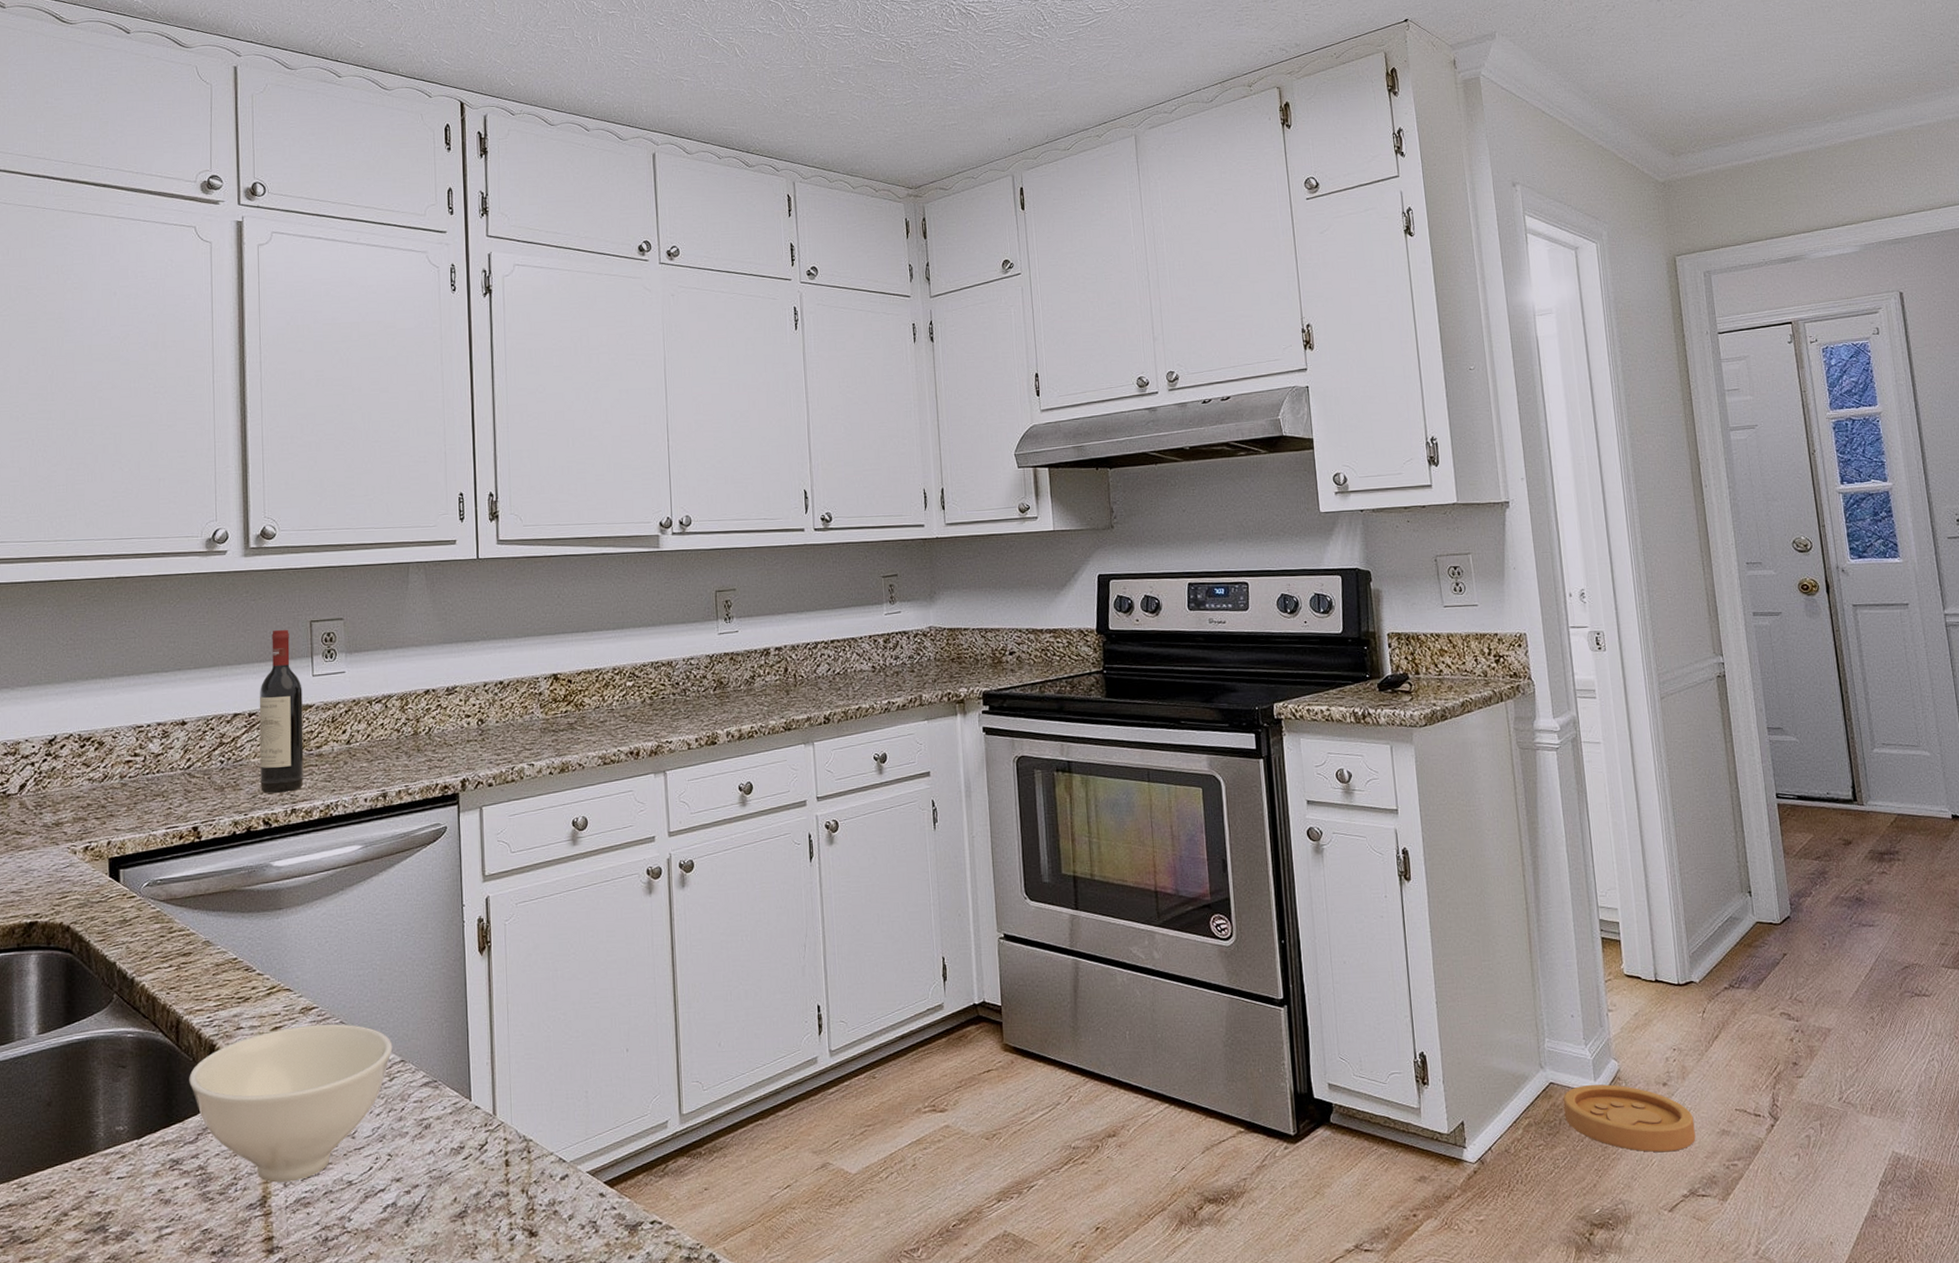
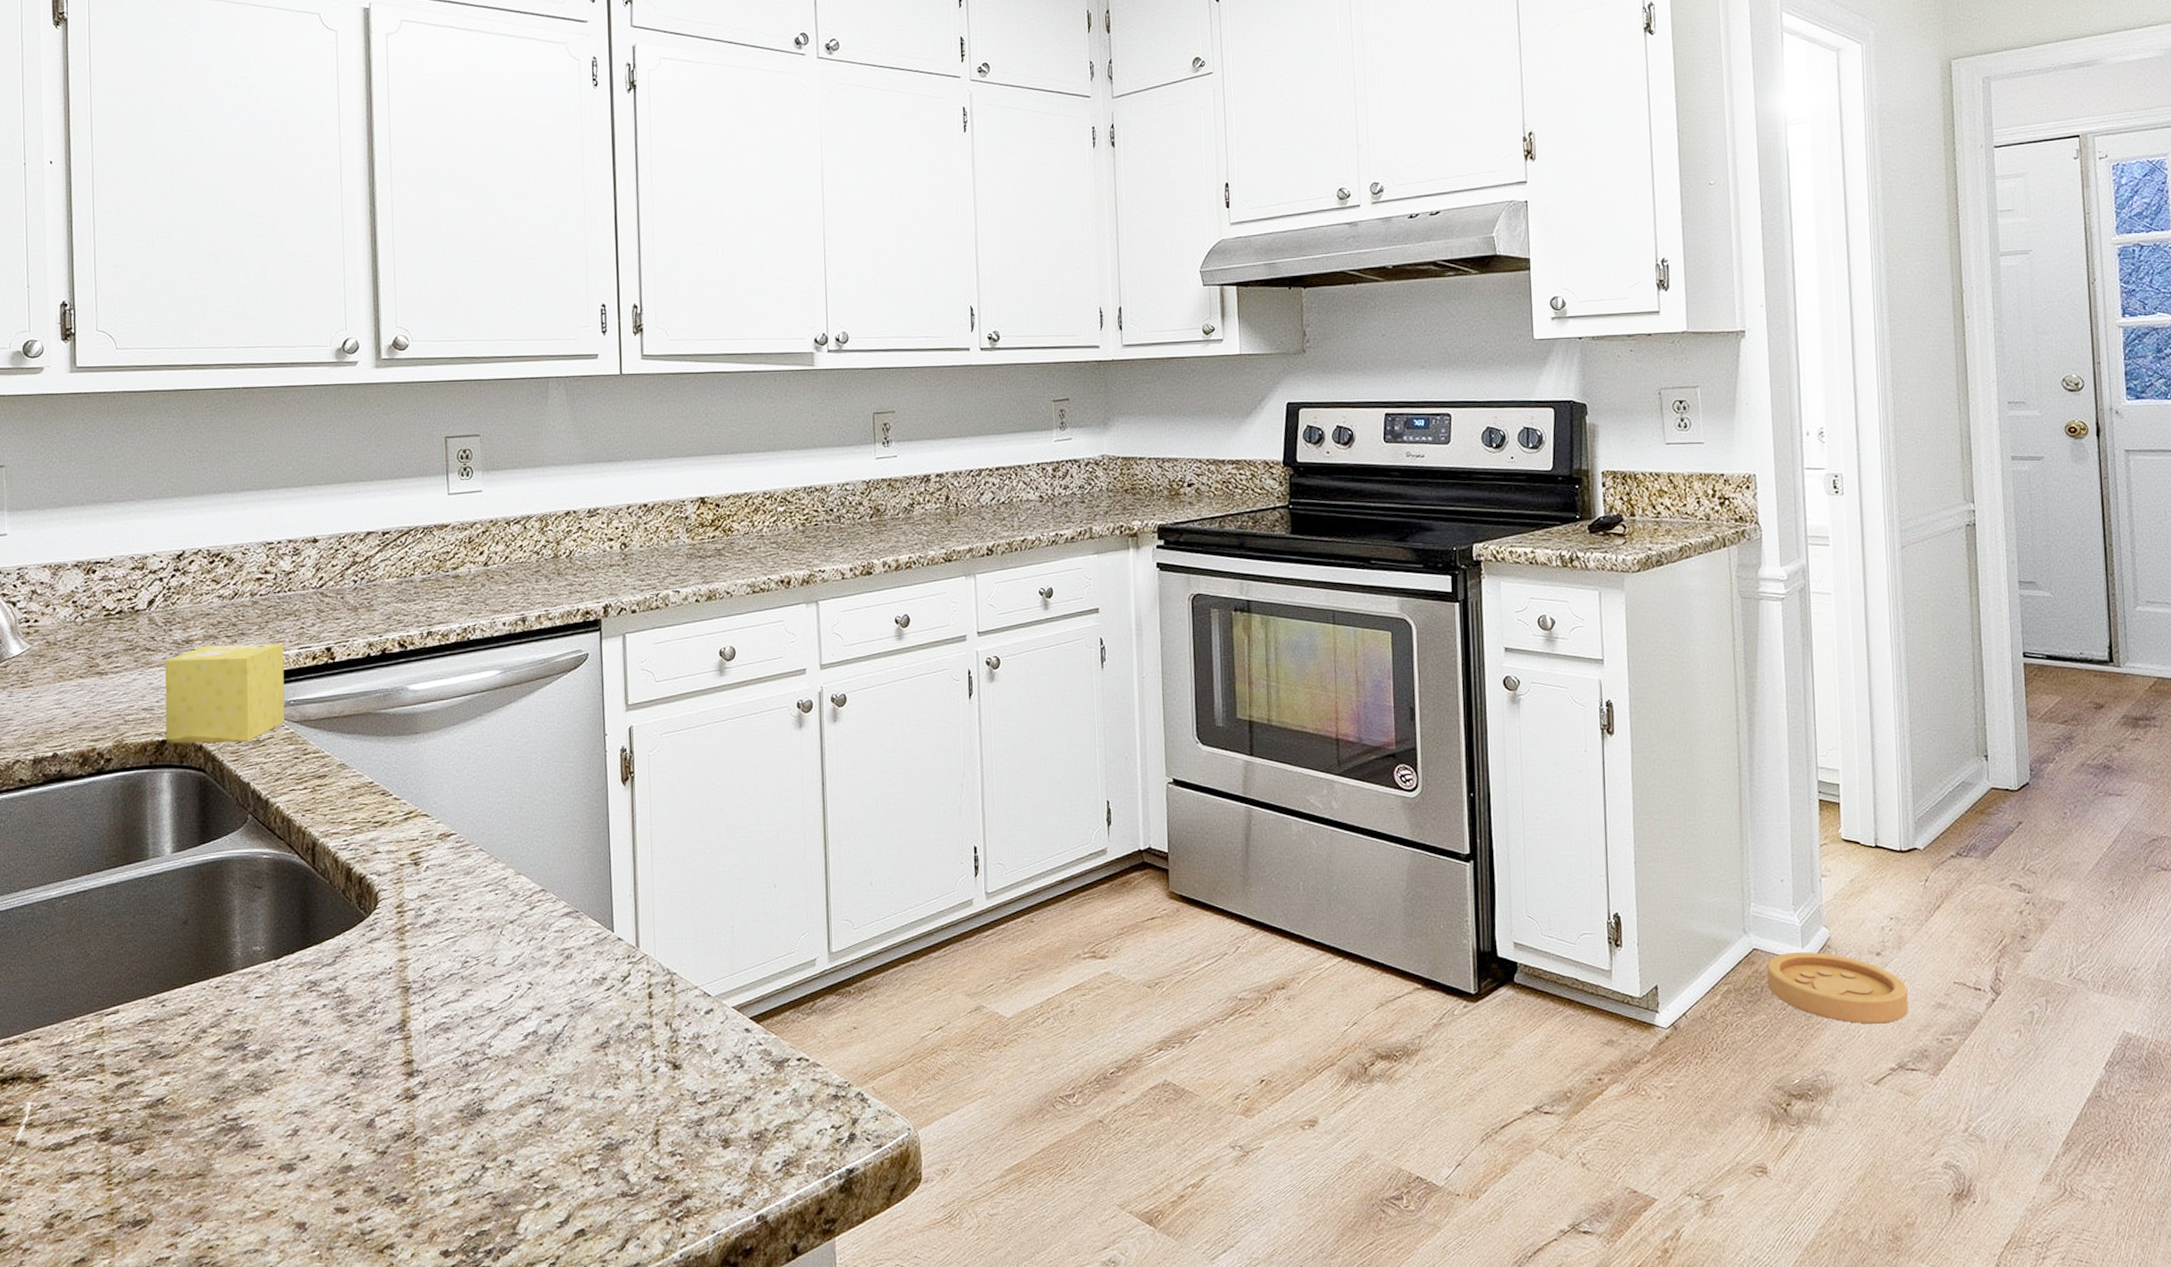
sponge: none [34,824,152,926] -> present [165,643,285,744]
bowl: present [189,1023,393,1183] -> none [326,850,533,1007]
wine bottle: present [259,629,304,794] -> none [392,445,440,616]

